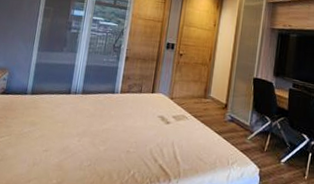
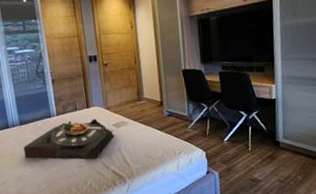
serving tray: none [76,101,171,148] -> present [23,119,114,159]

